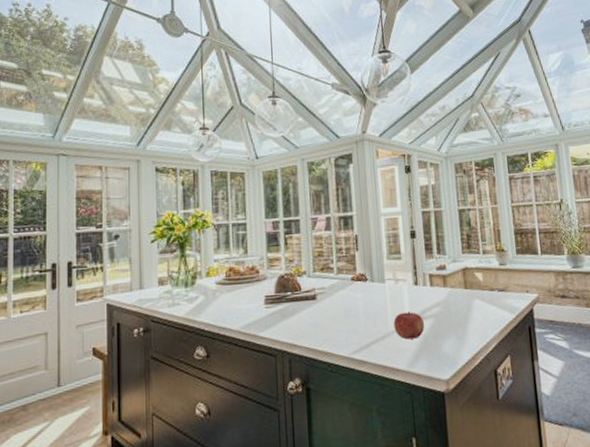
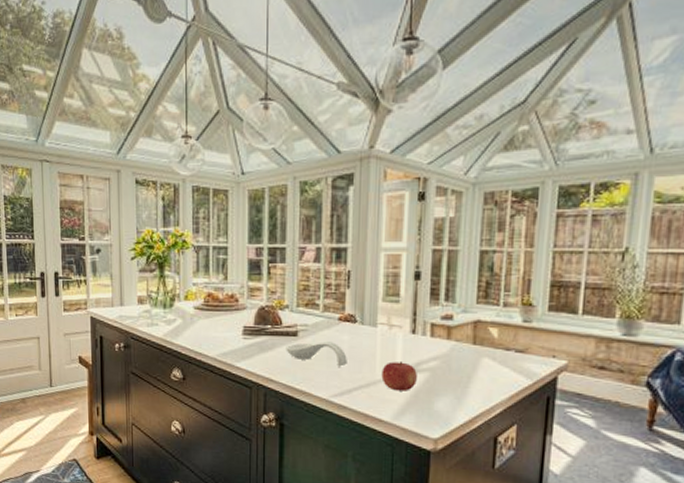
spoon rest: none [306,301,363,324] -> present [286,342,347,367]

